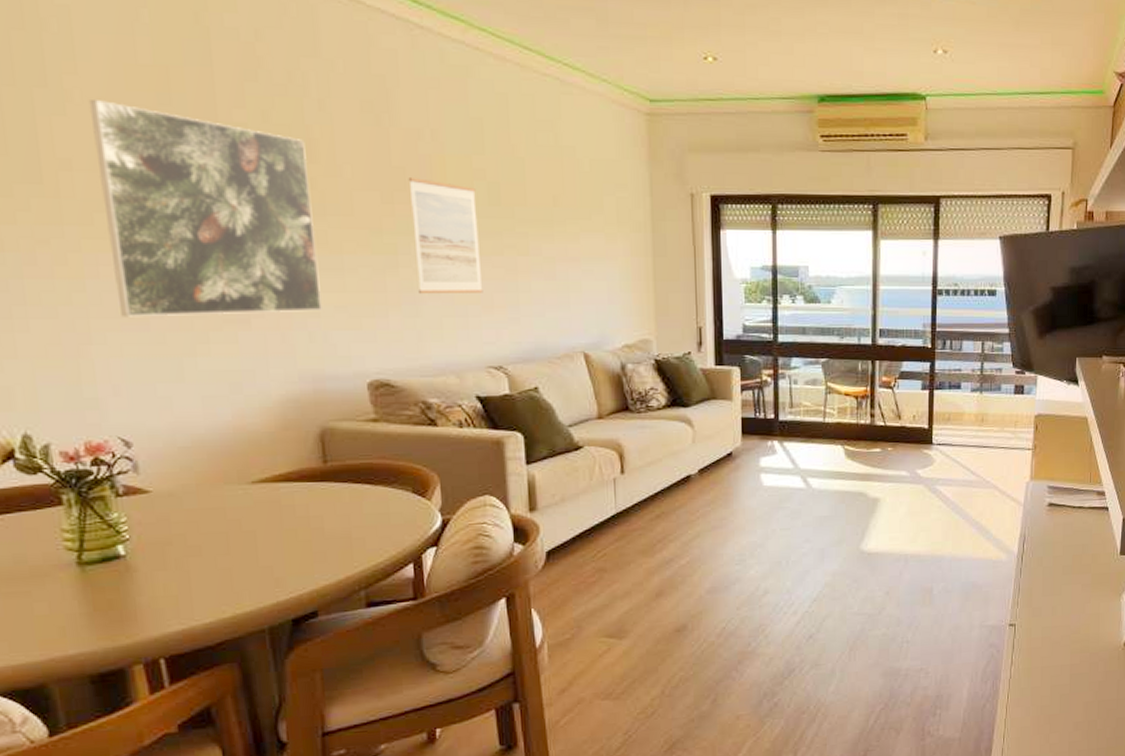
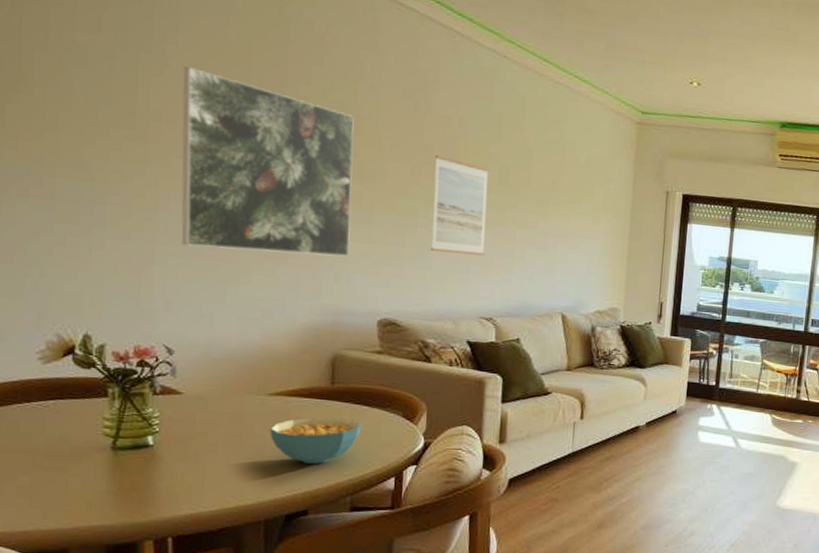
cereal bowl: none [259,500,367,558] -> present [269,417,362,464]

